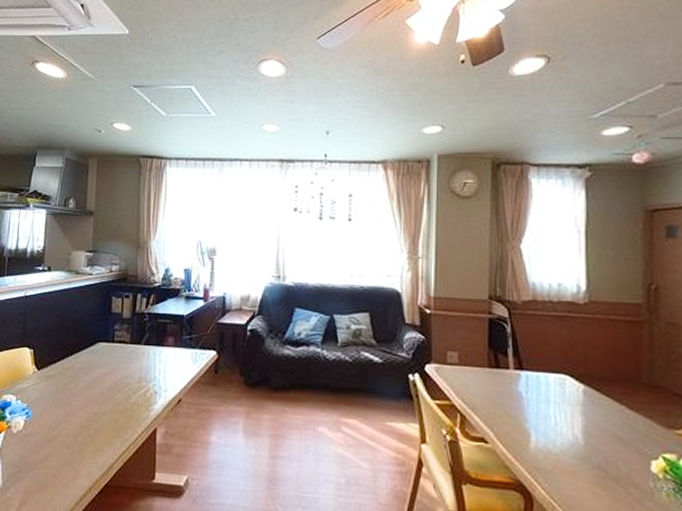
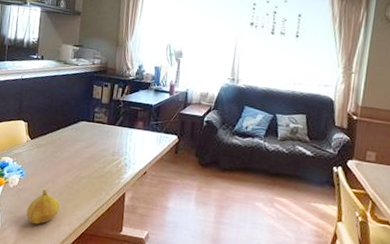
fruit: none [34,432,76,479] -> present [26,189,60,224]

